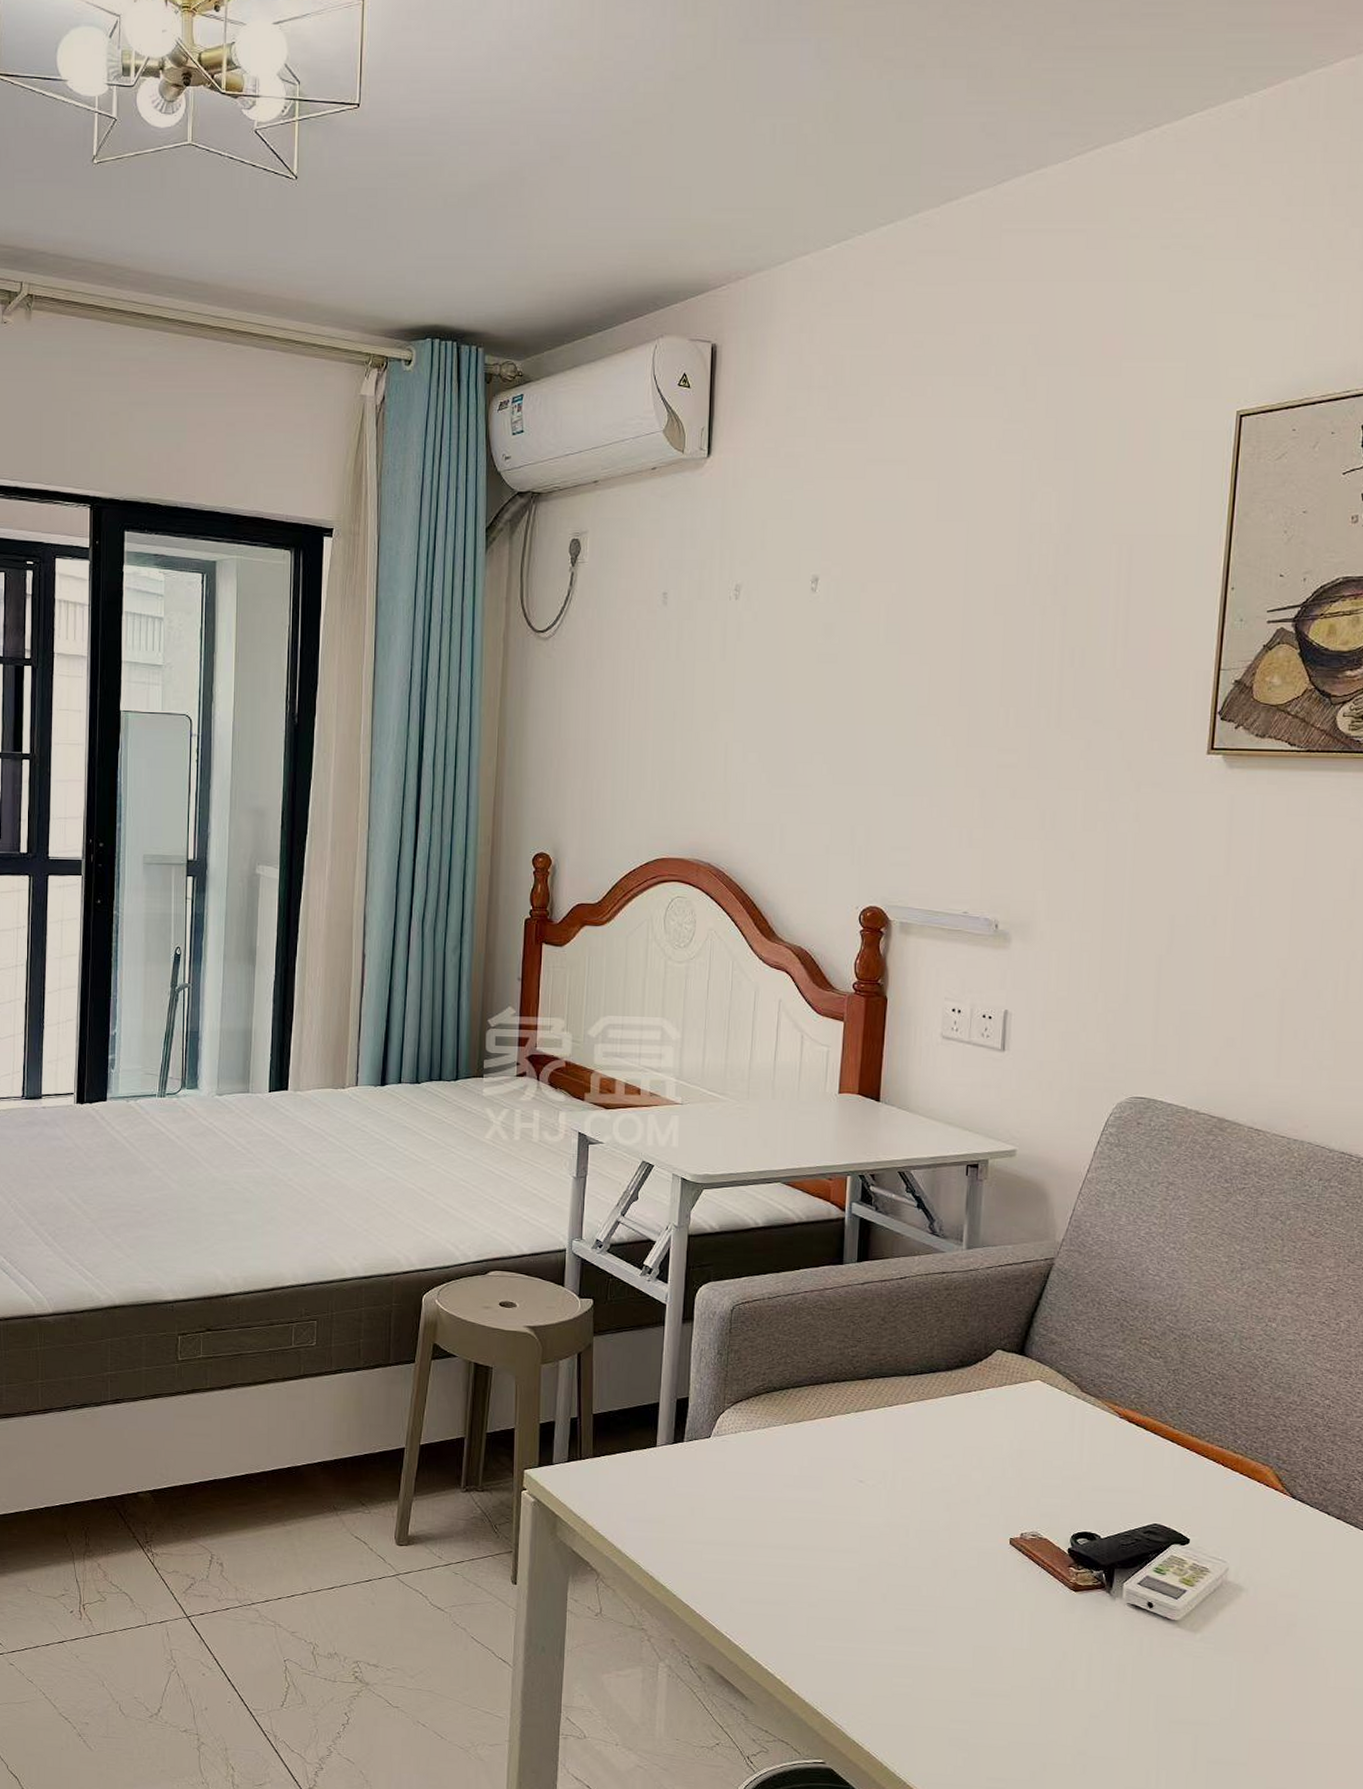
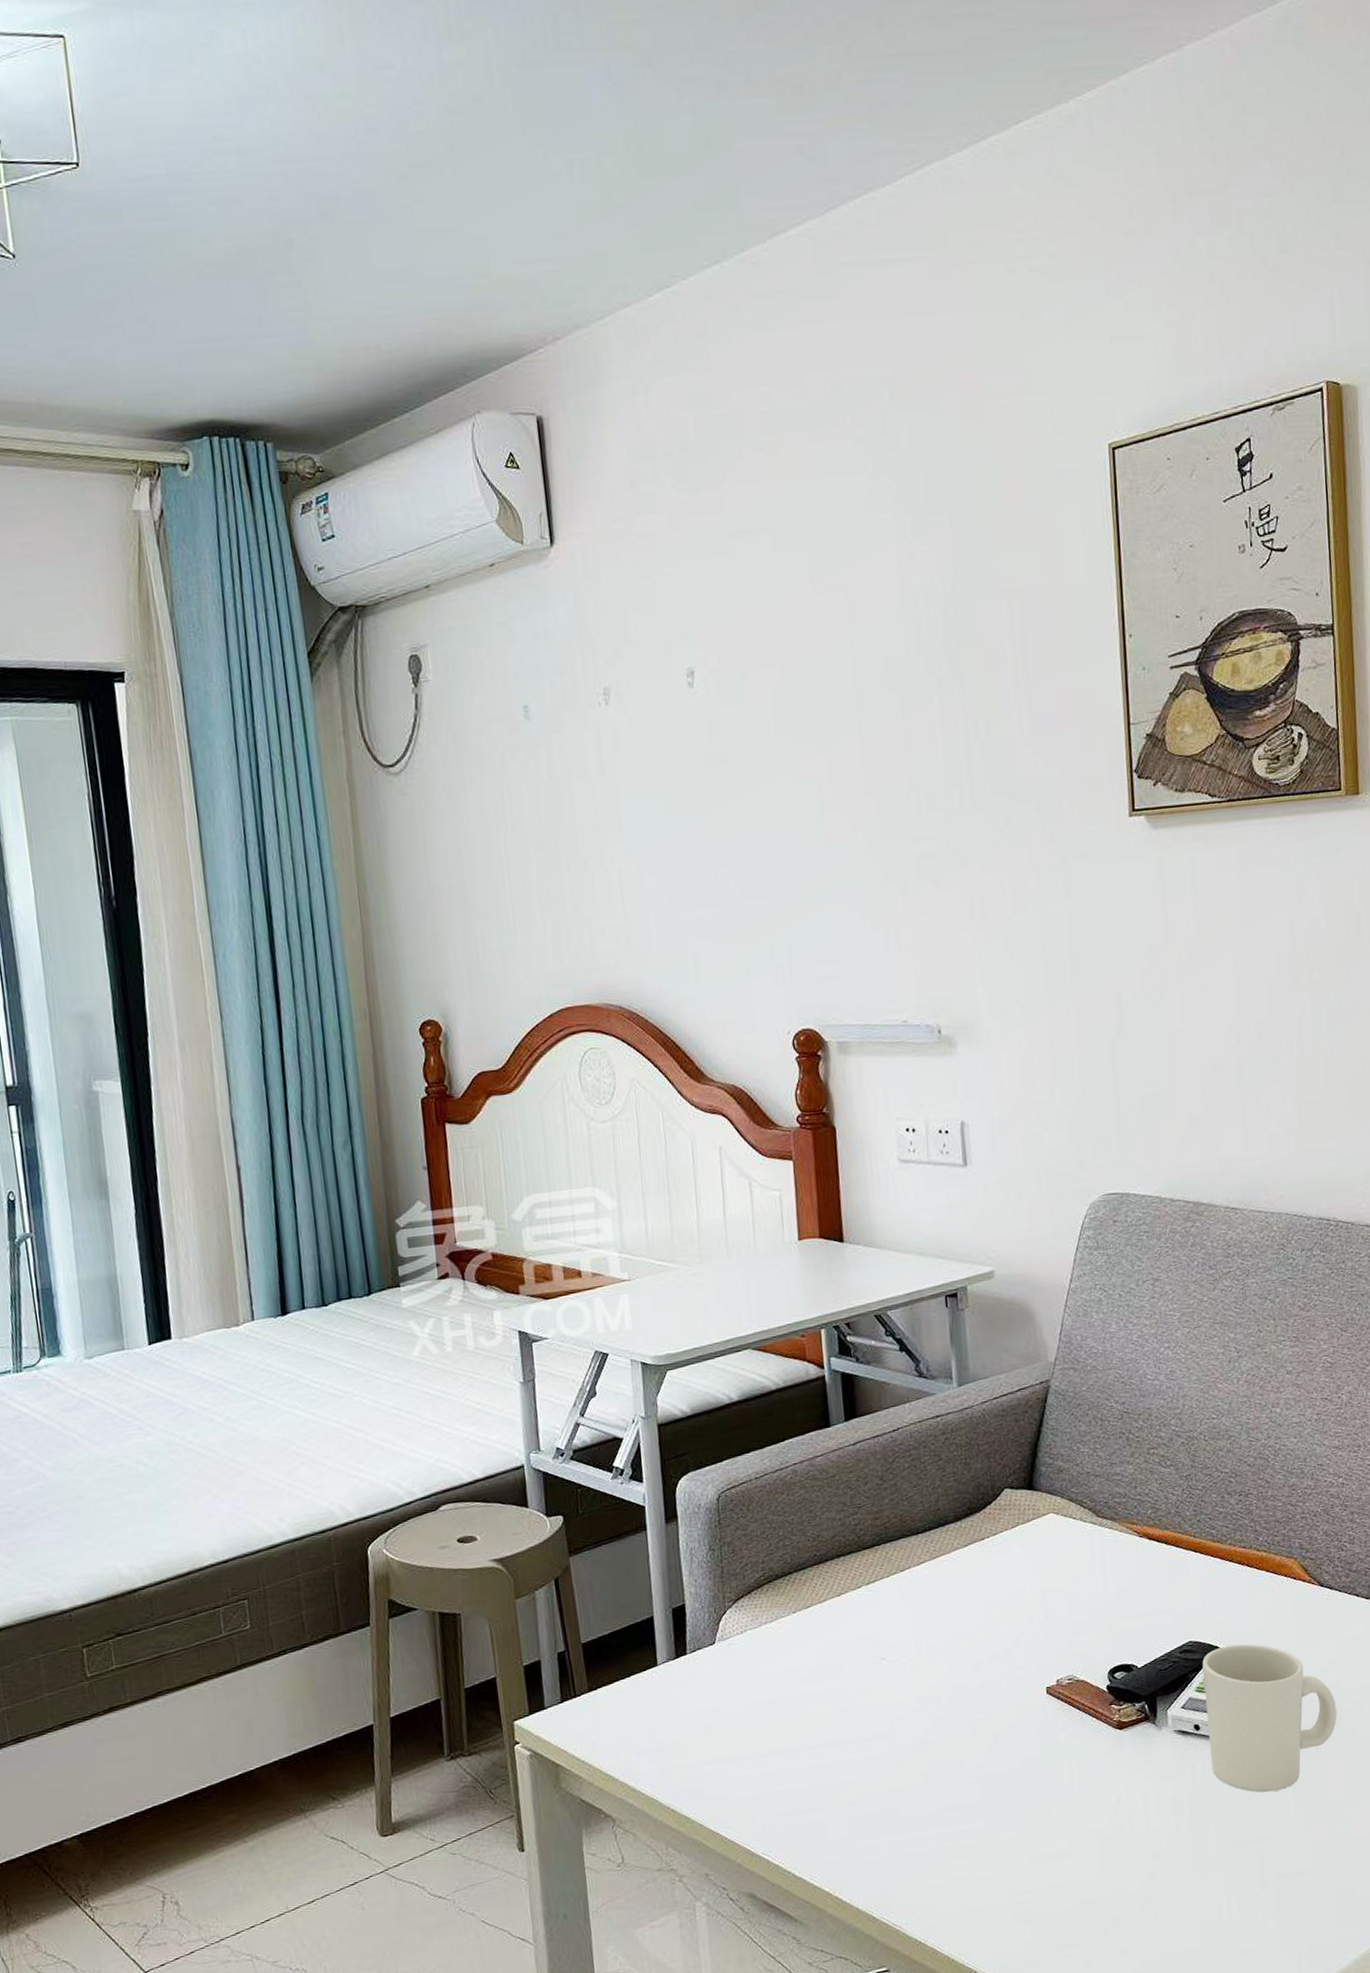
mug: none [1159,1535,1293,1681] -> present [1202,1644,1338,1793]

